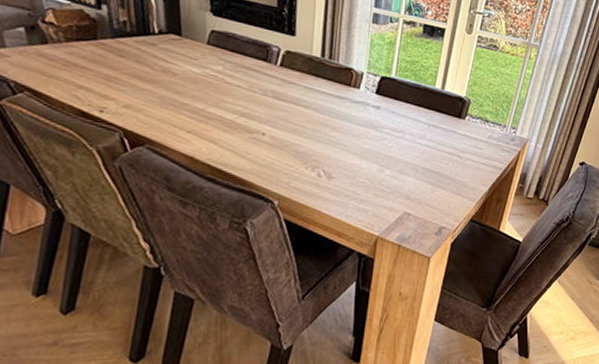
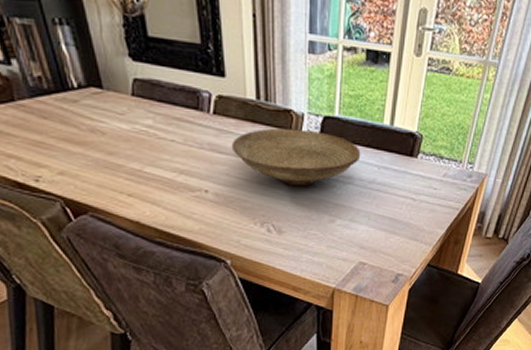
decorative bowl: none [293,82,413,137] -> present [231,128,361,187]

